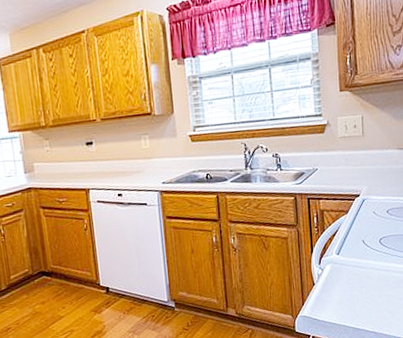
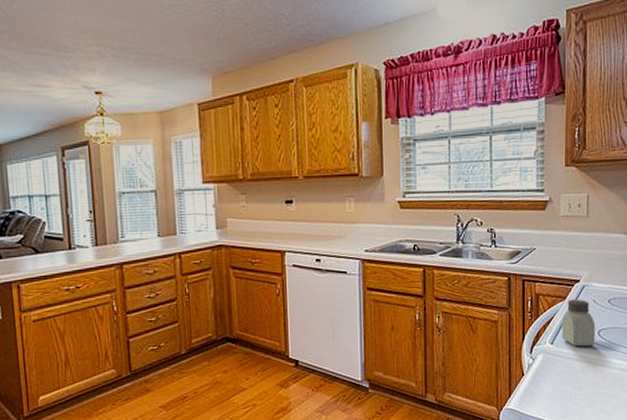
saltshaker: none [346,212,377,255] -> present [562,299,596,347]

